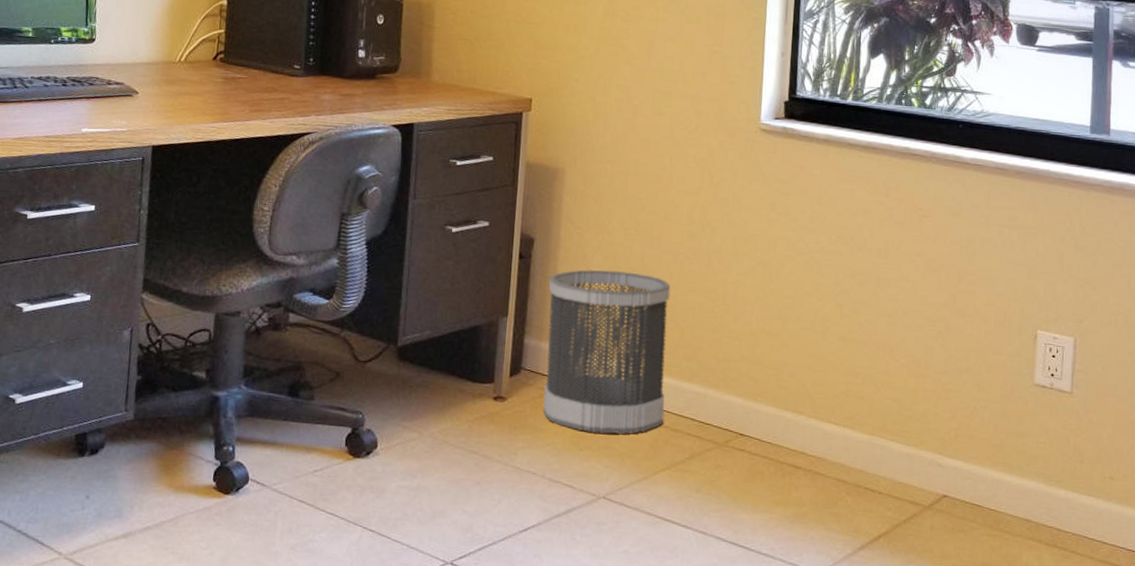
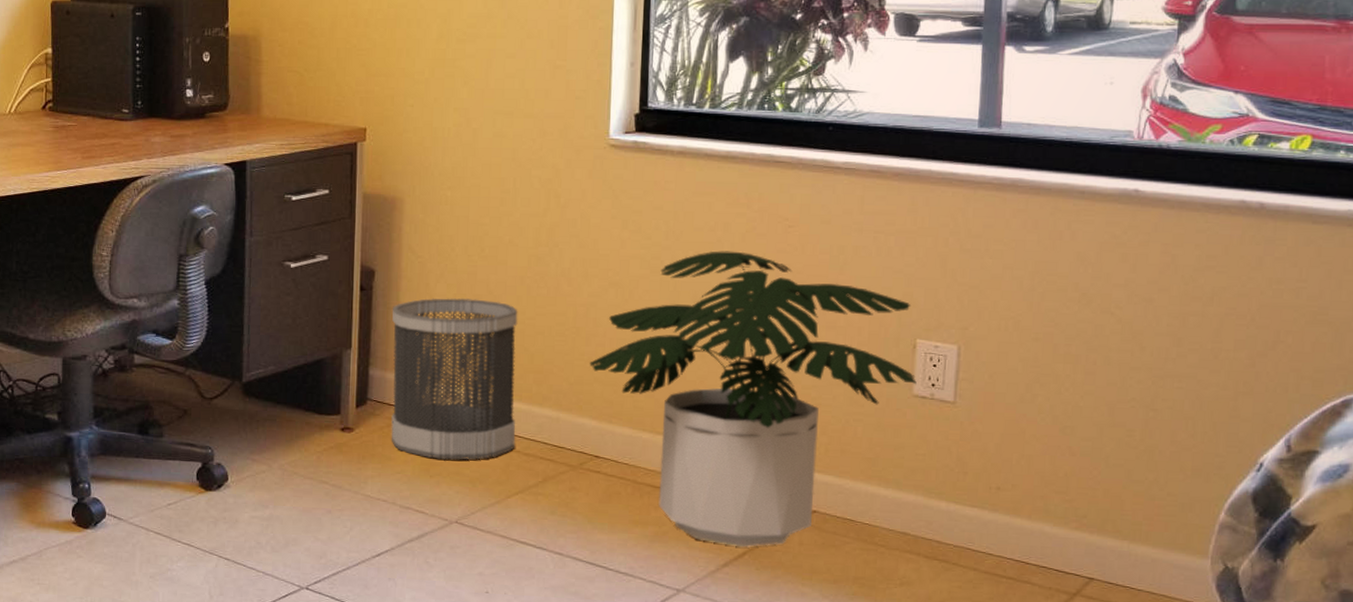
potted plant: none [737,236,1038,531] -> present [589,251,917,548]

